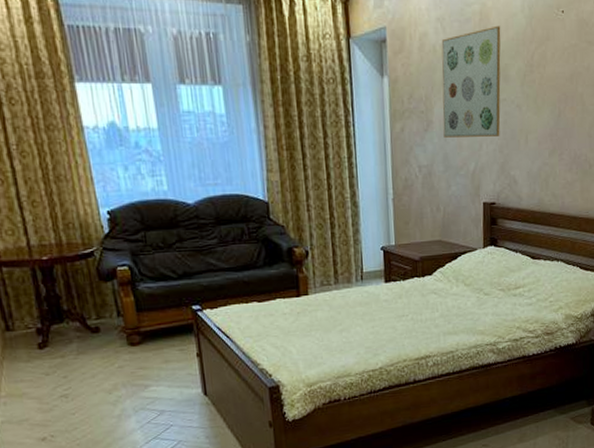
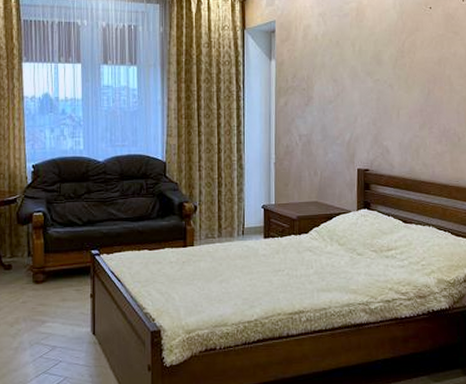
wall art: present [441,25,501,138] -> none [322,19,375,111]

